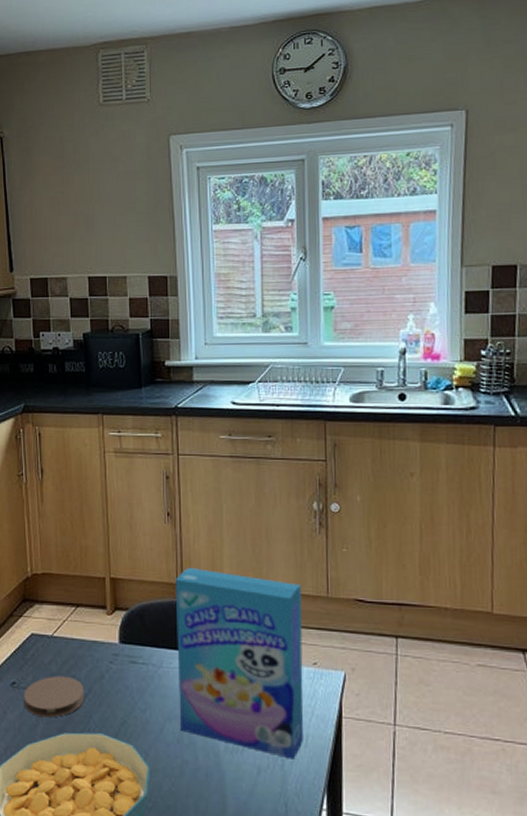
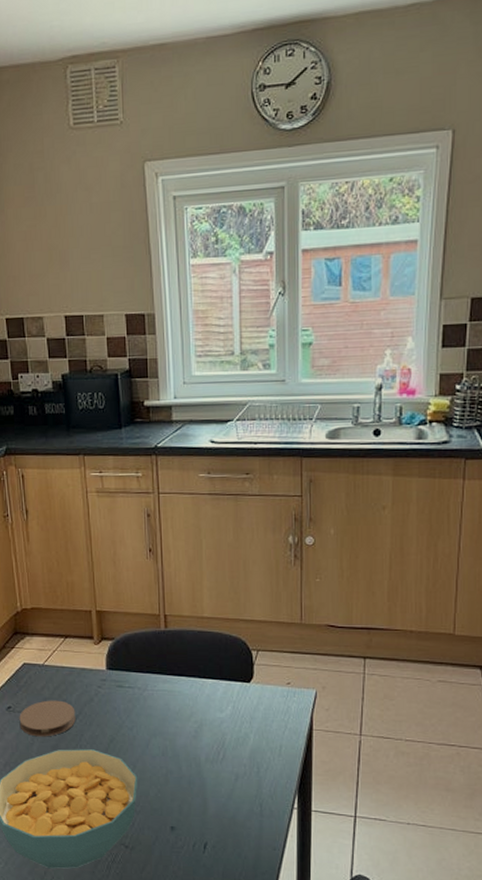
cereal box: present [175,567,304,760] -> none [157,599,278,767]

